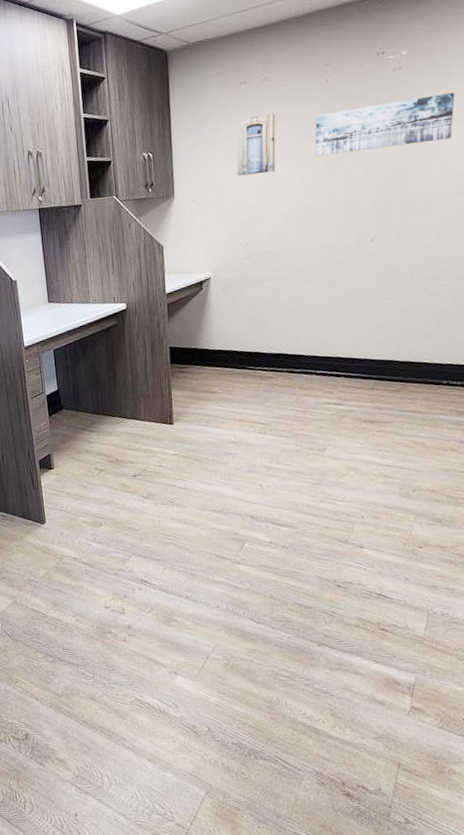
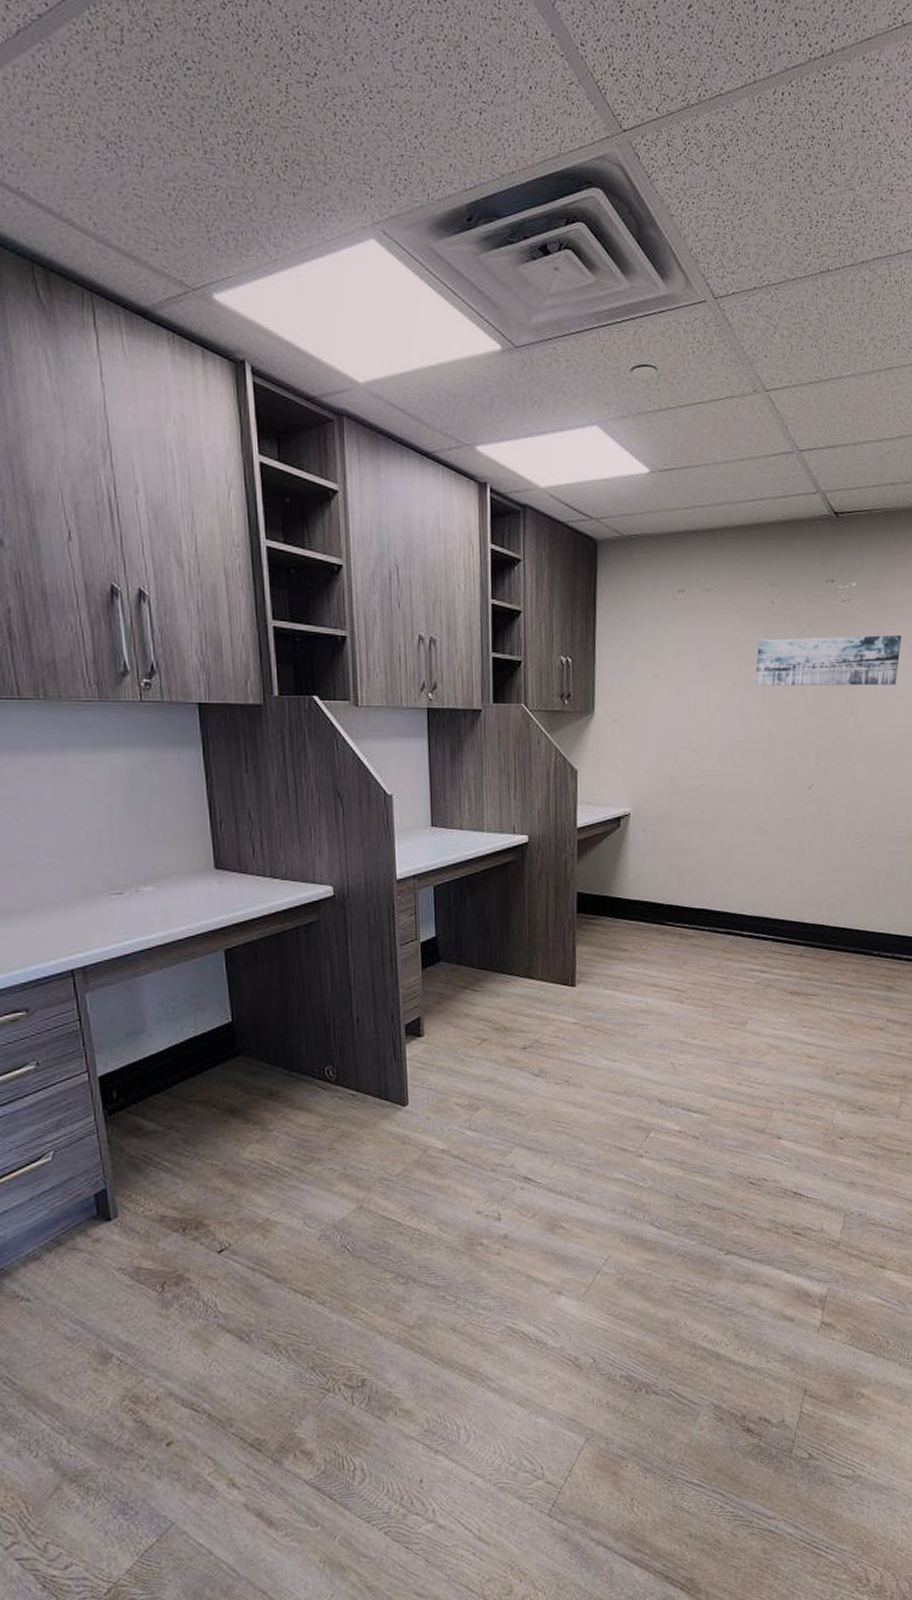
wall art: present [236,113,276,176] -> none [668,630,714,698]

